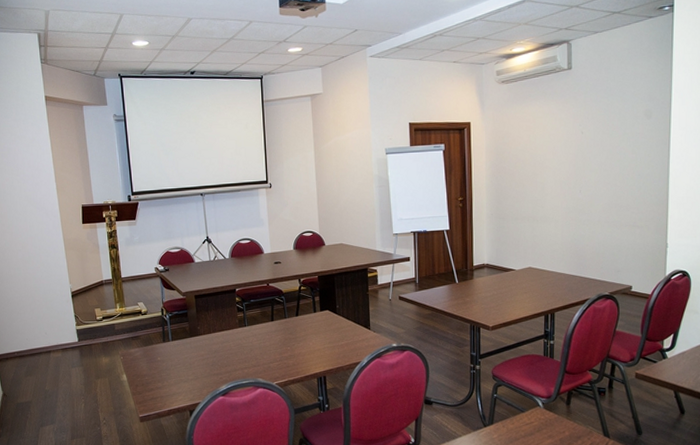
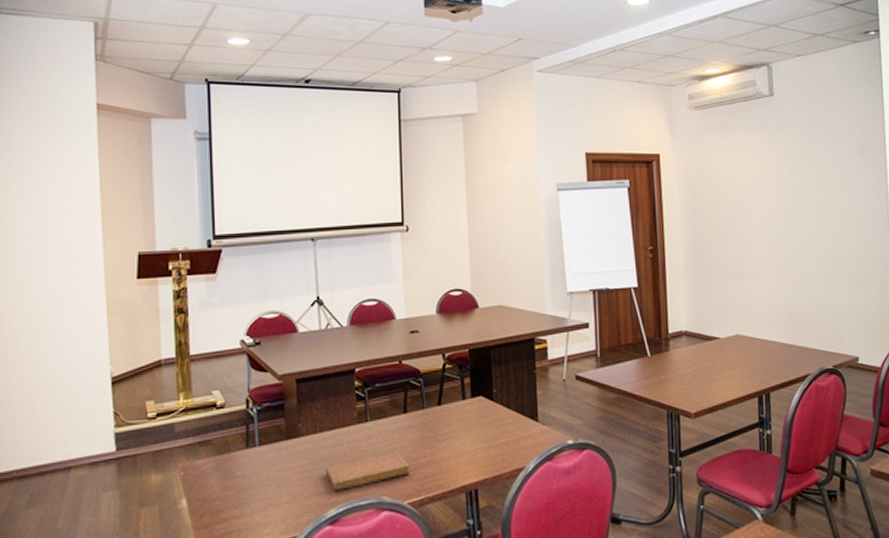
notebook: none [217,347,277,373] -> present [325,451,410,491]

